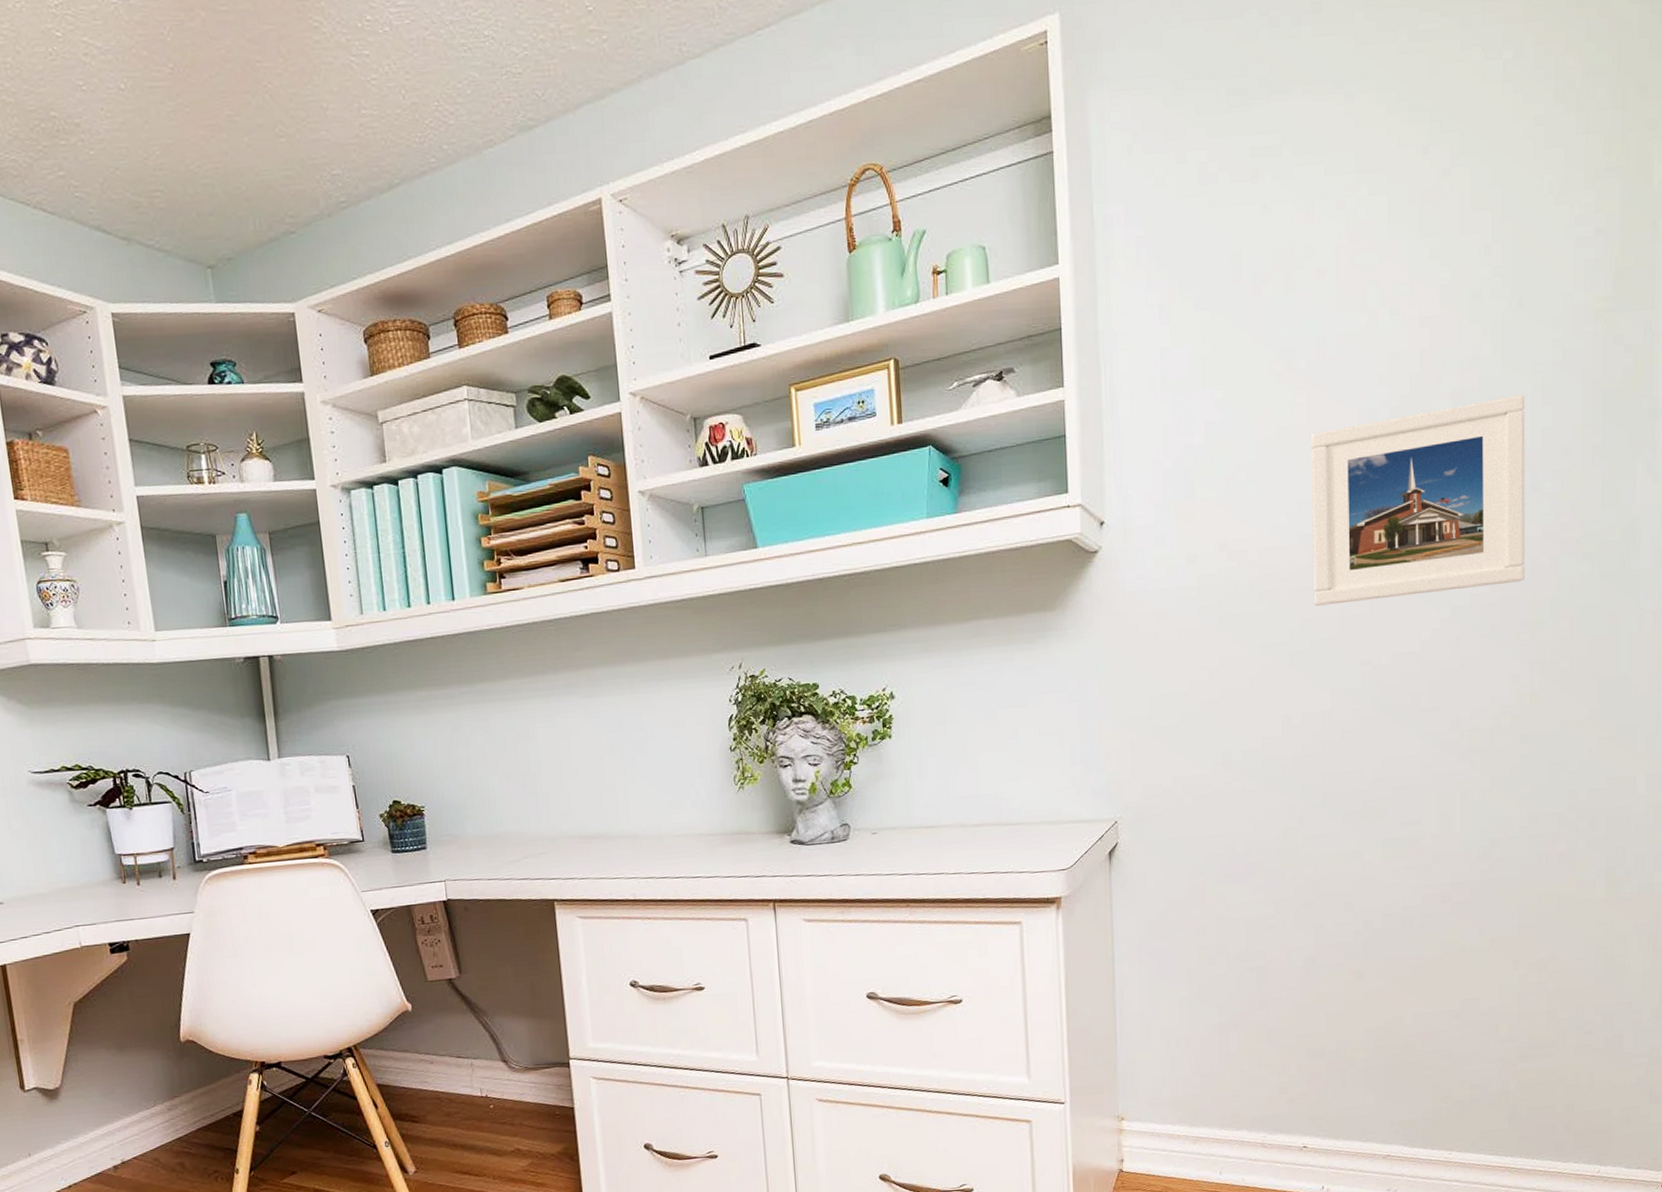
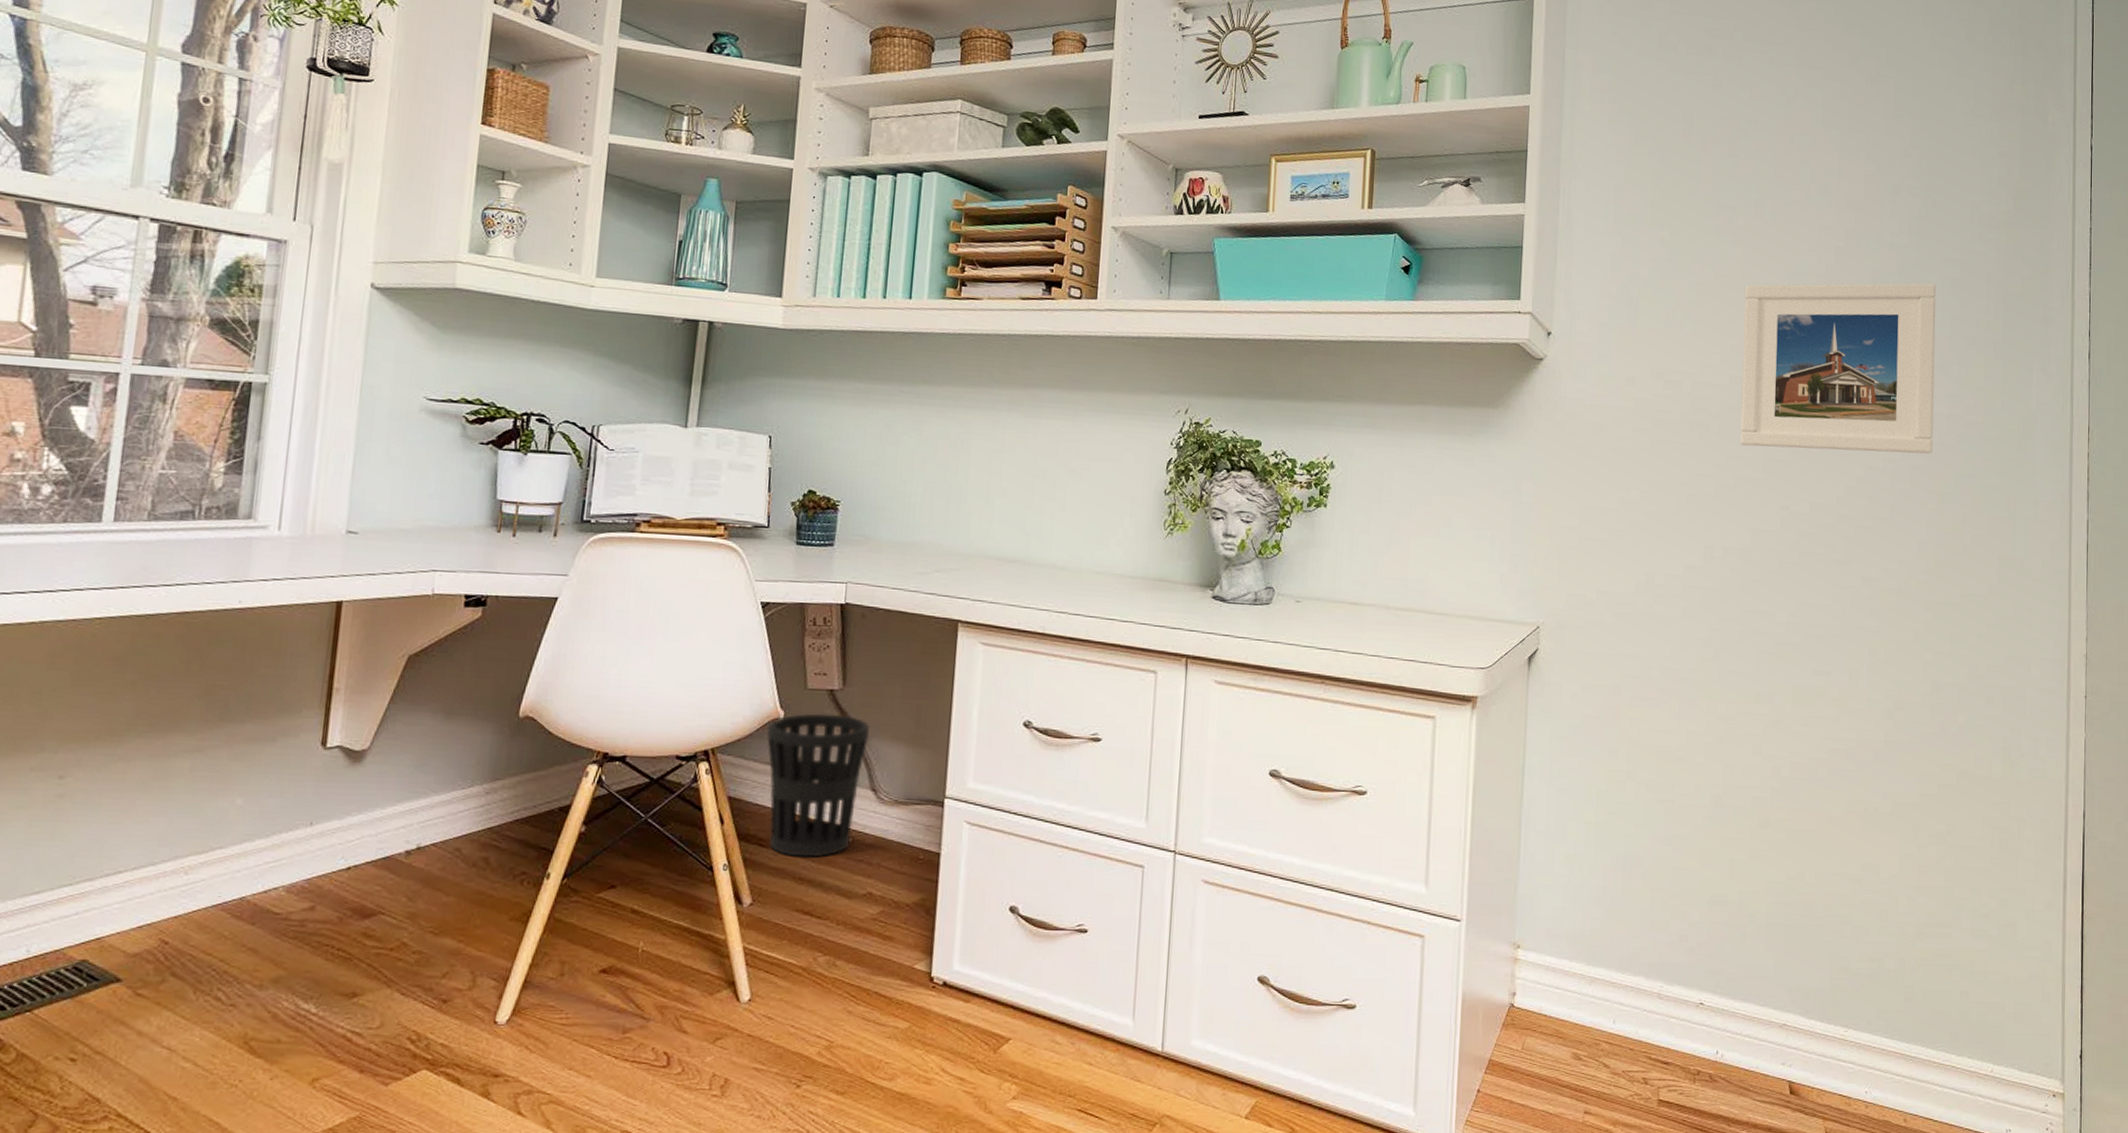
wastebasket: none [399,1000,492,1128] -> present [767,713,871,858]

